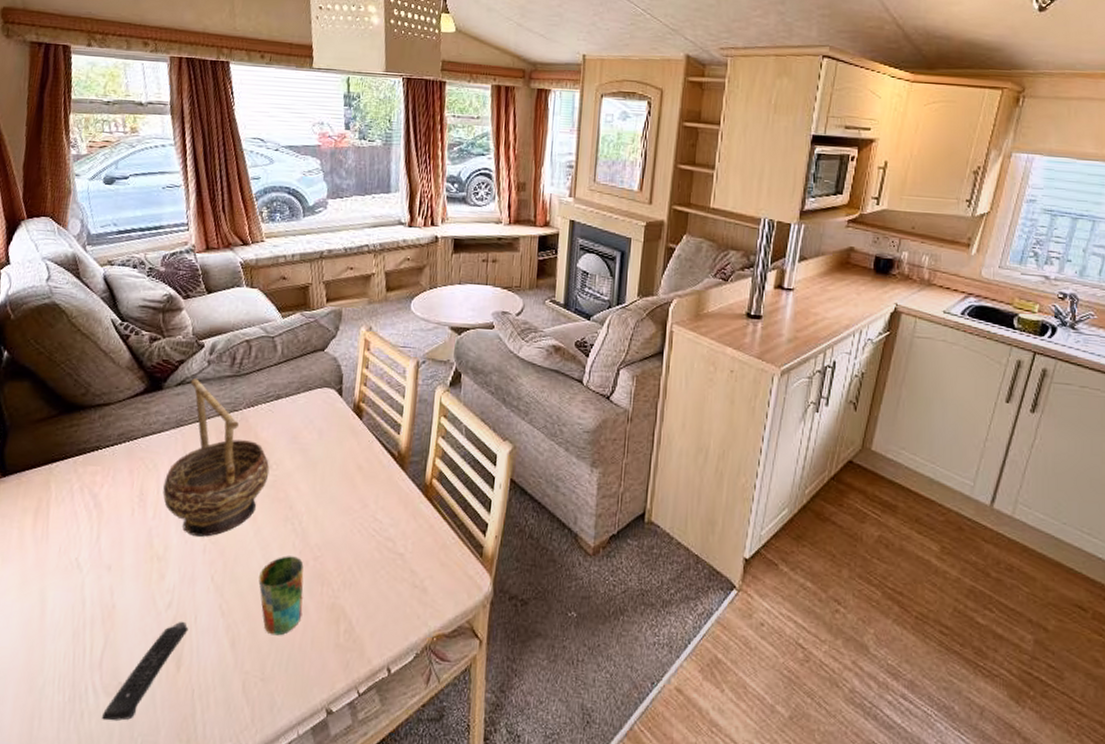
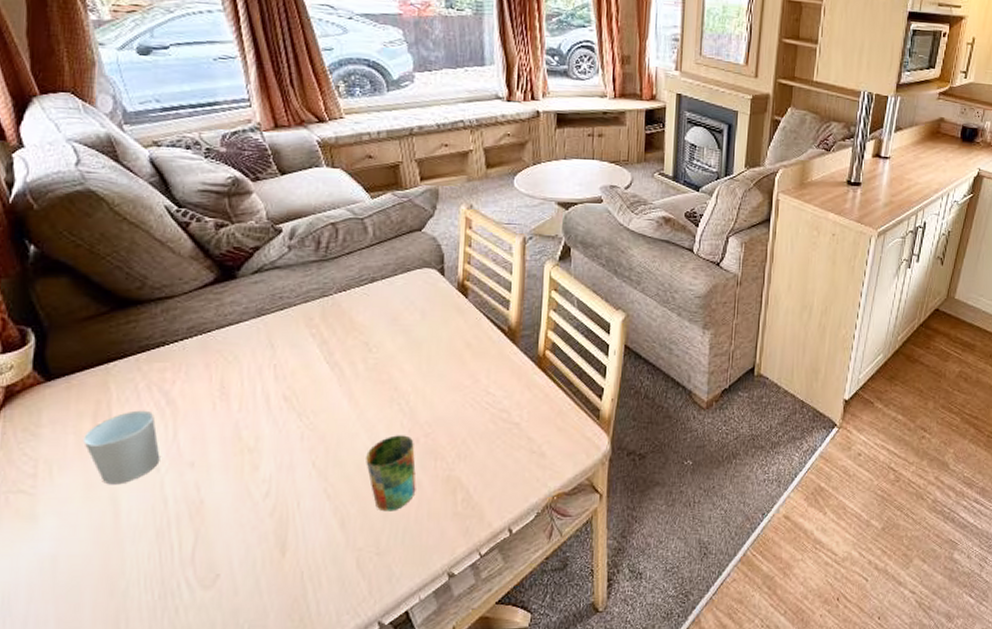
cup: none [24,510,84,582] -> present [83,410,160,485]
remote control: present [102,621,189,721] -> none [200,508,291,613]
decorative bowl: present [163,378,270,537] -> none [248,265,369,424]

